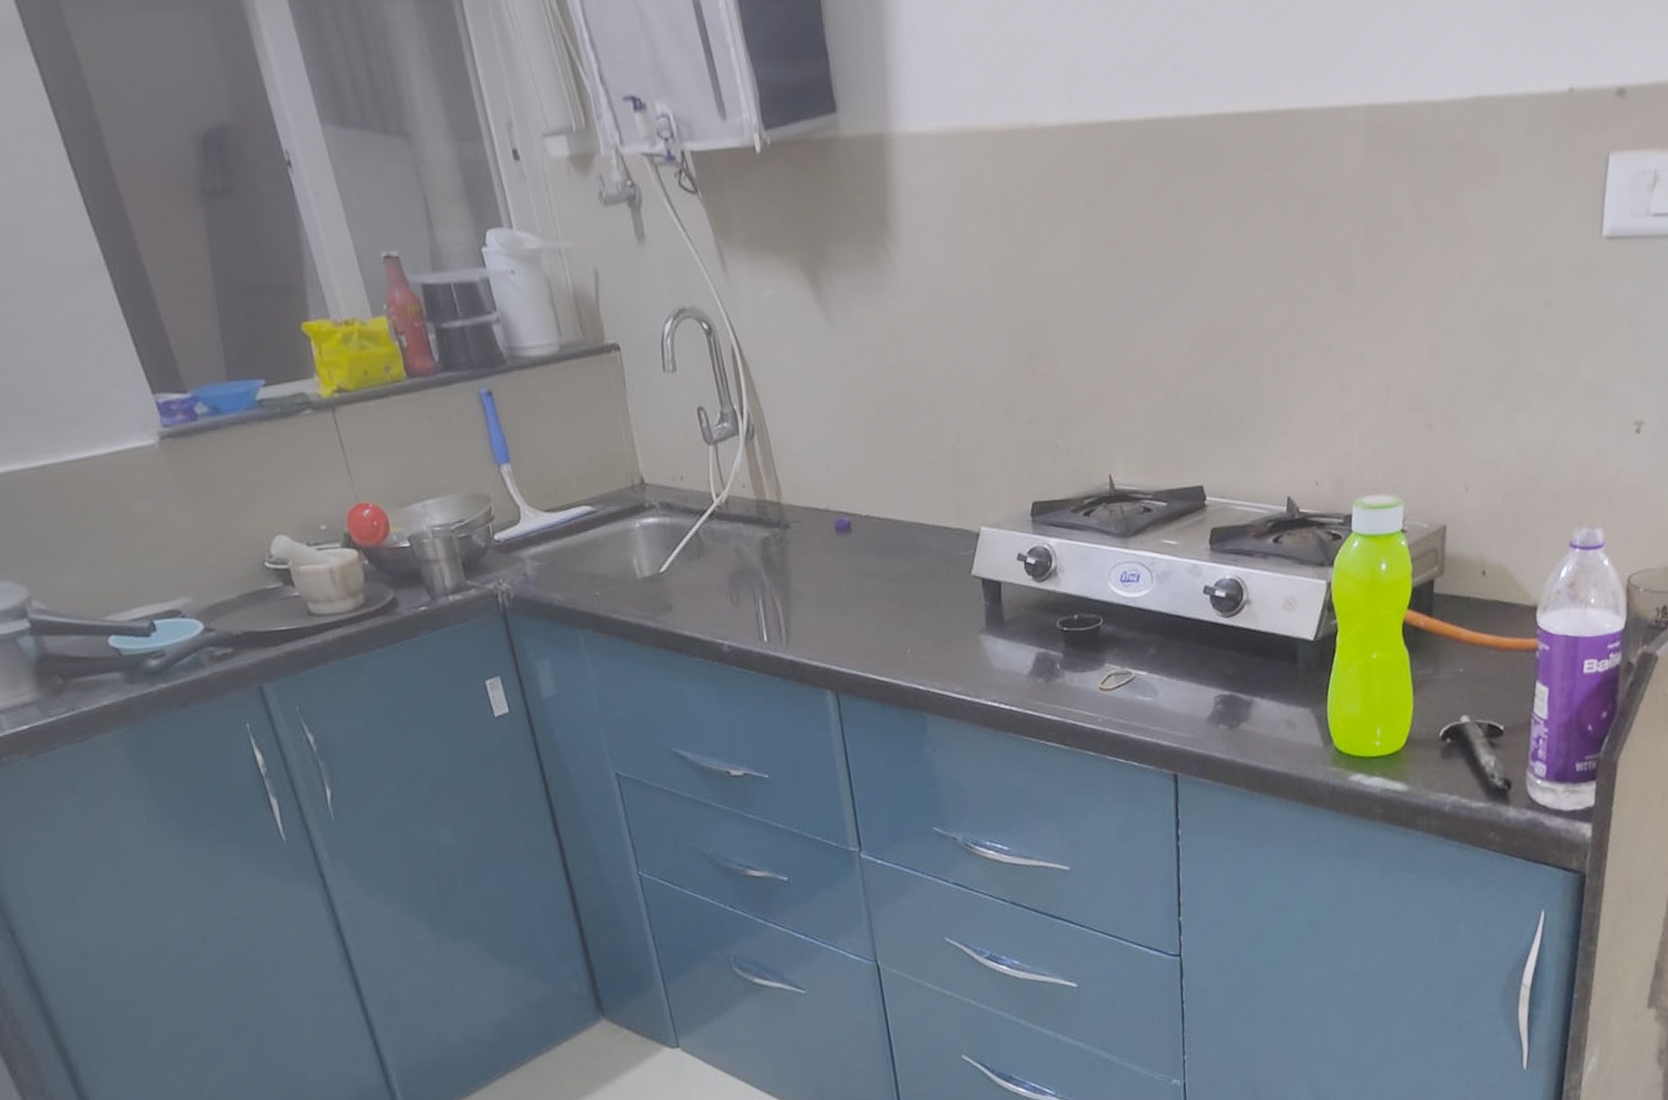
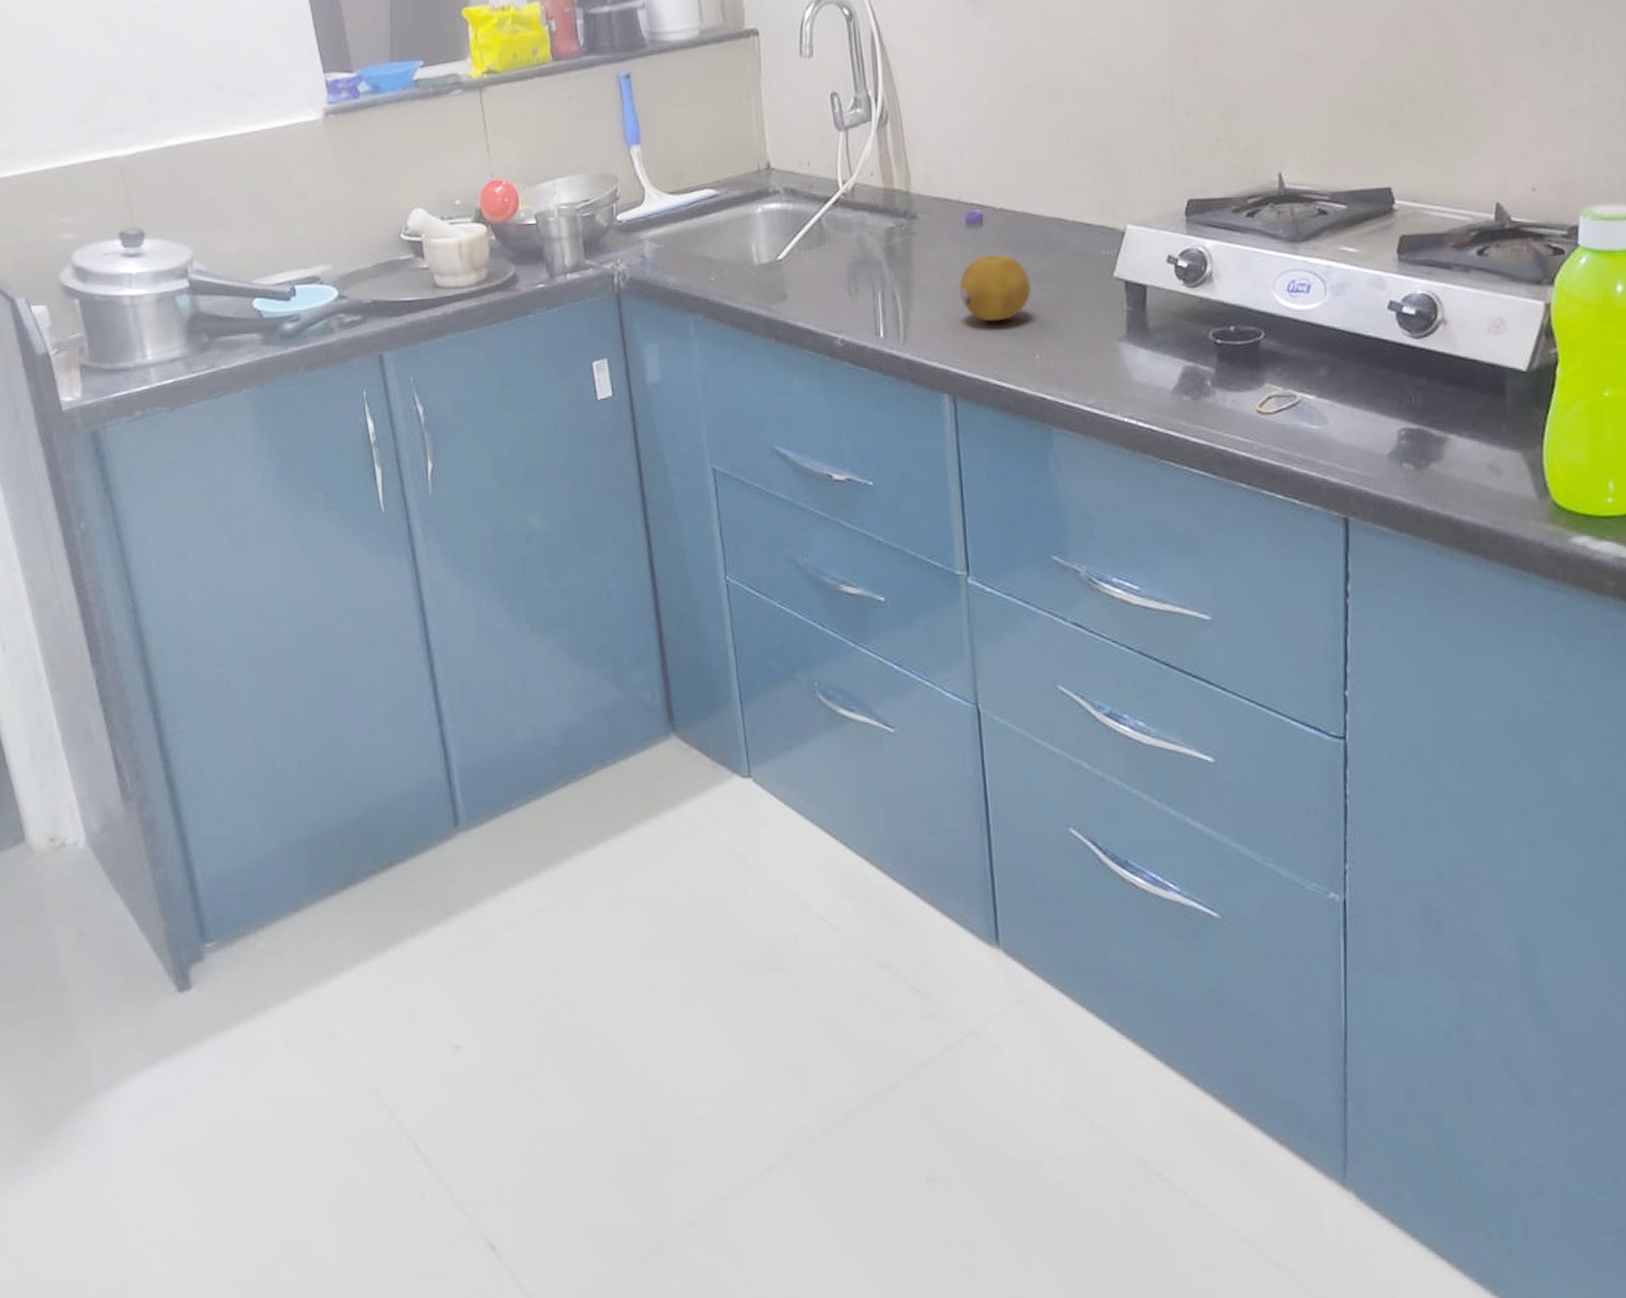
fruit: none [833,559,899,622] -> present [959,255,1031,322]

